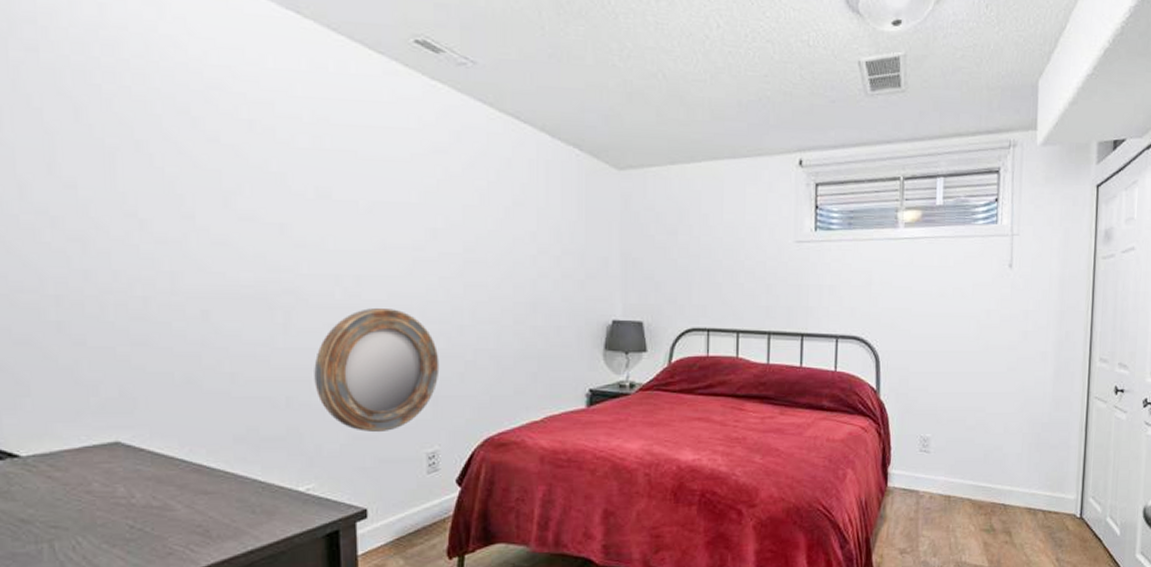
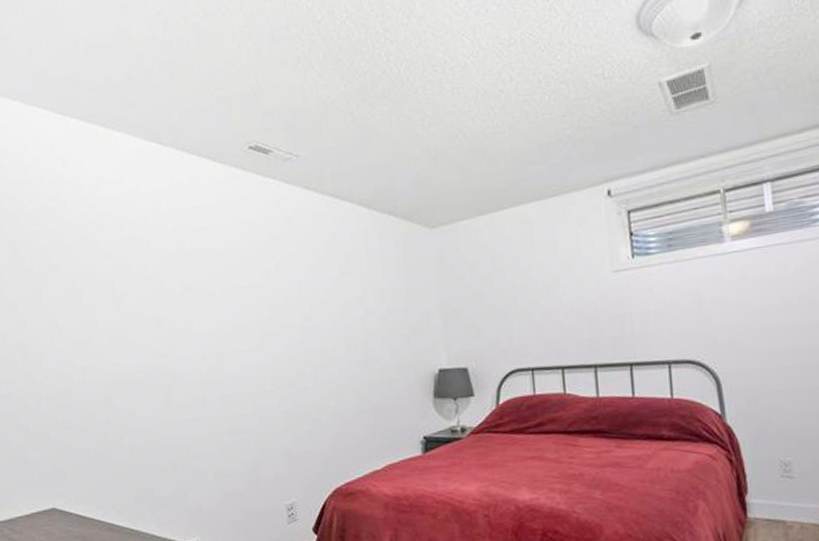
home mirror: present [314,308,440,433] -> none [191,379,291,489]

